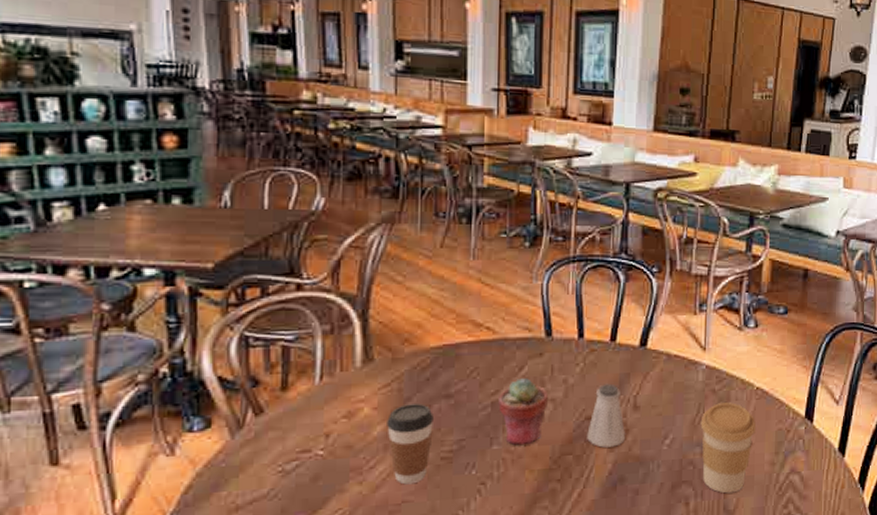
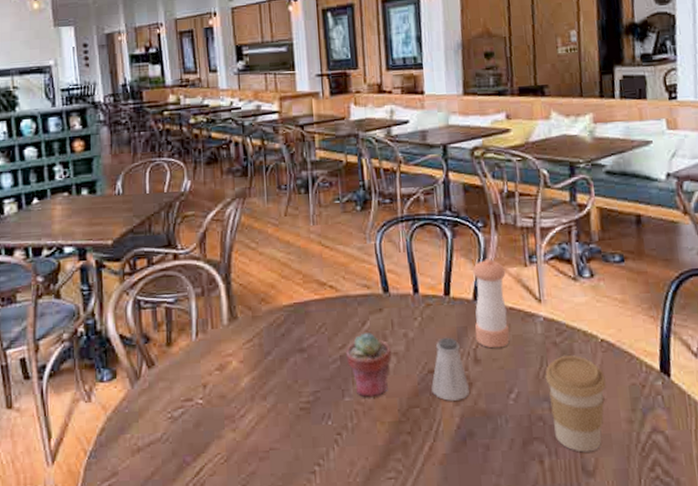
coffee cup: present [387,404,433,485] -> none [252,357,292,433]
pepper shaker: none [637,305,675,395] -> present [473,258,510,349]

